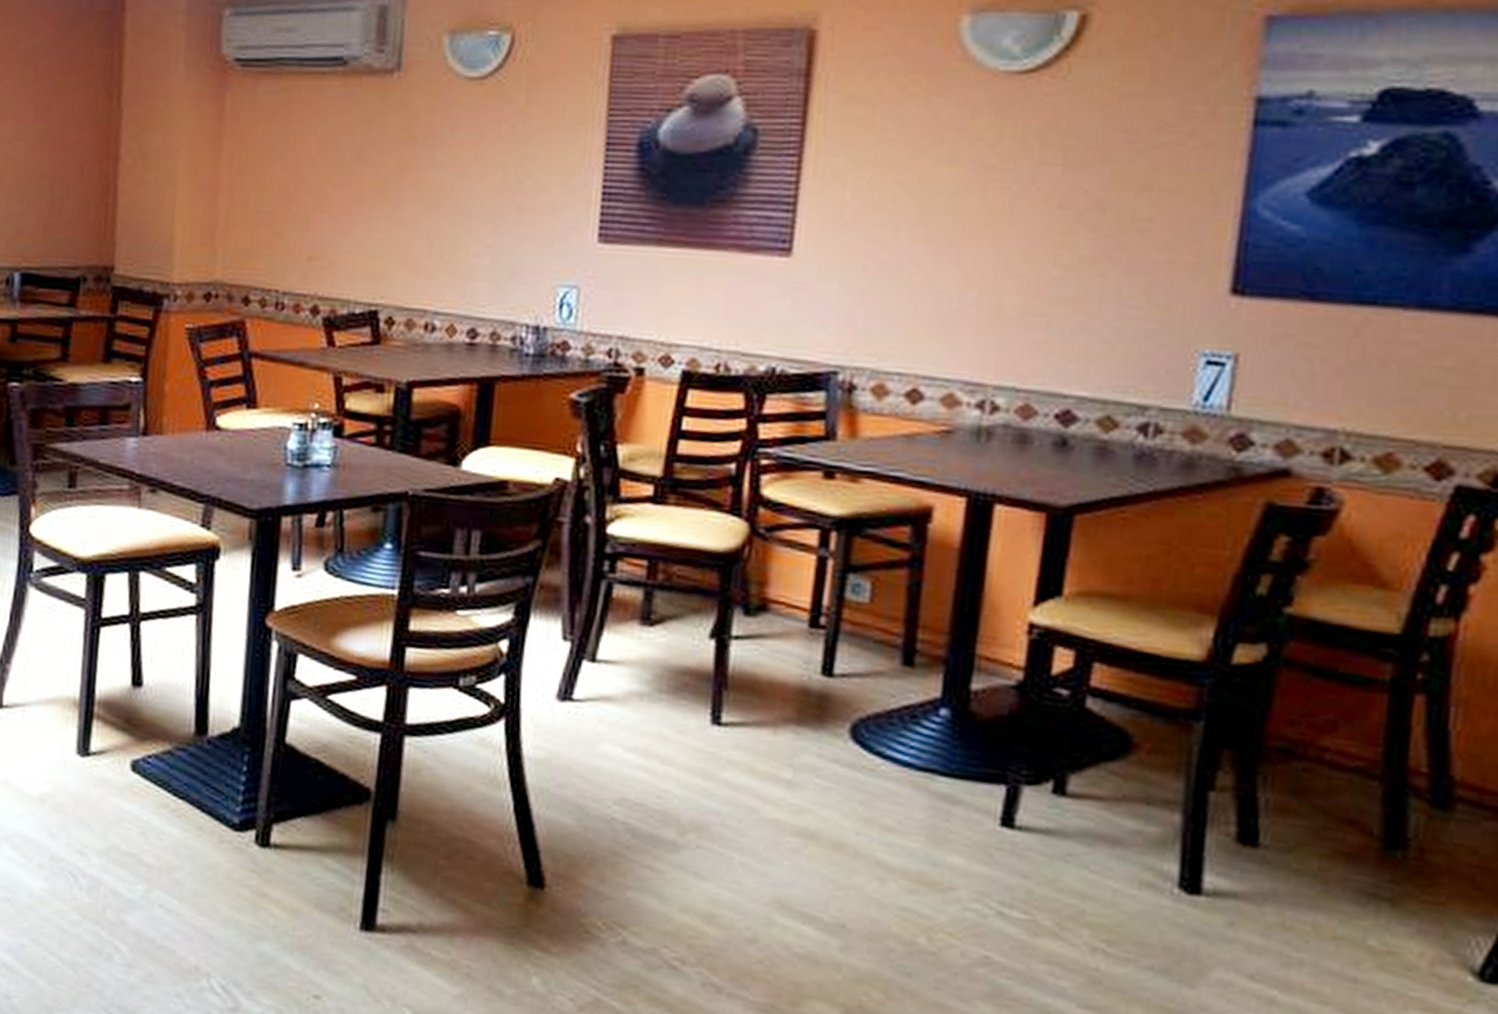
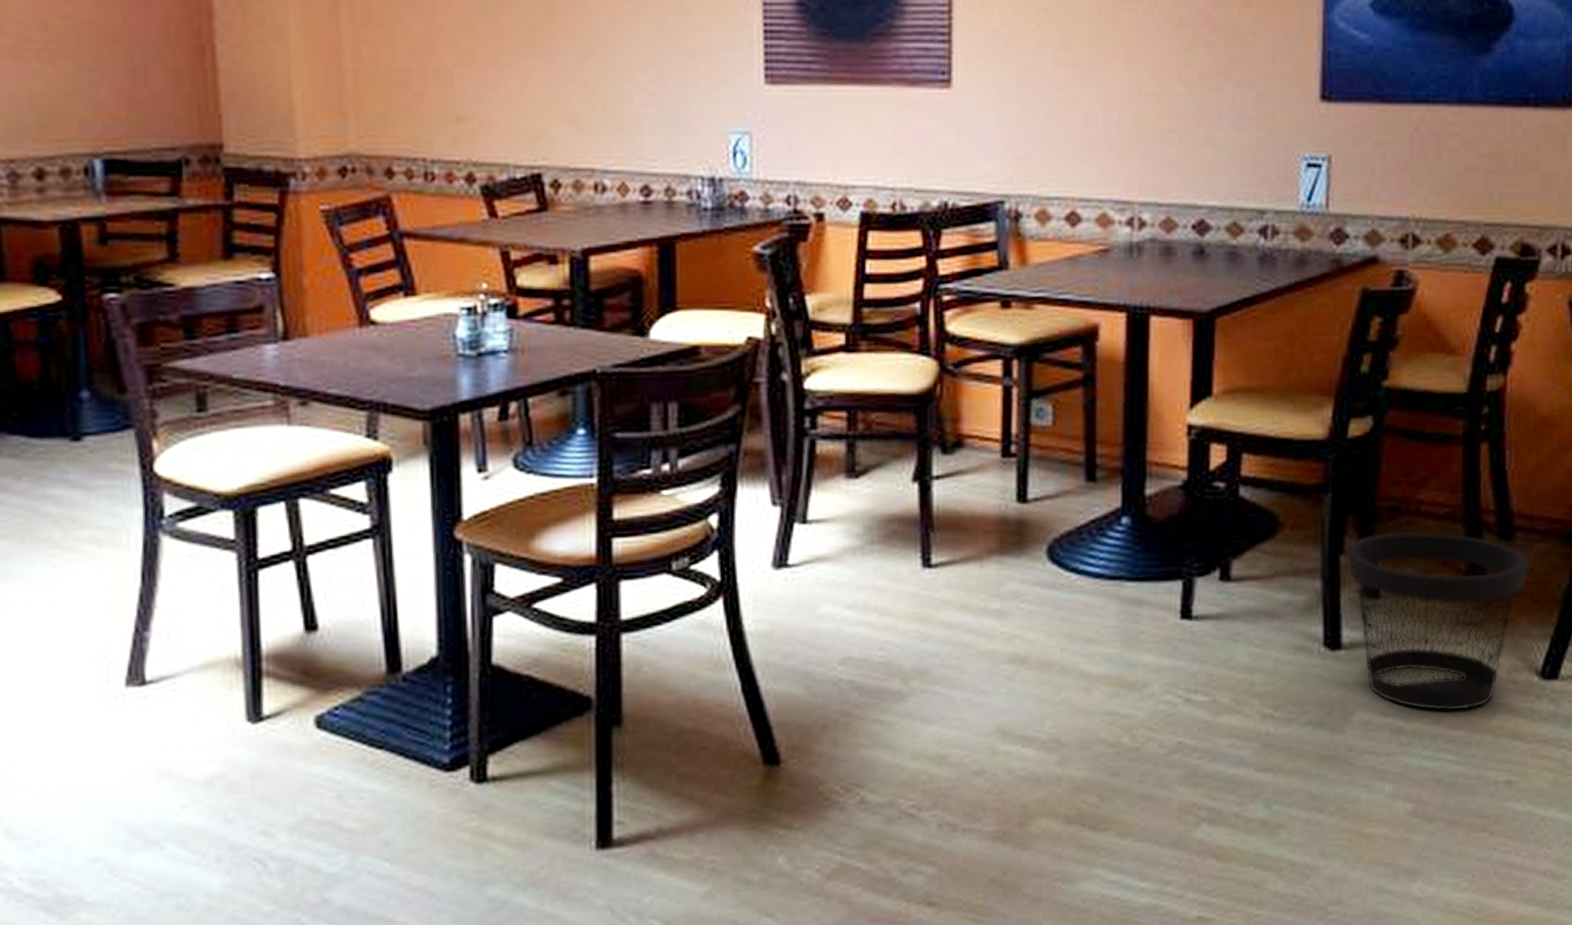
wastebasket: none [1216,775,1473,996] -> present [1345,531,1529,711]

